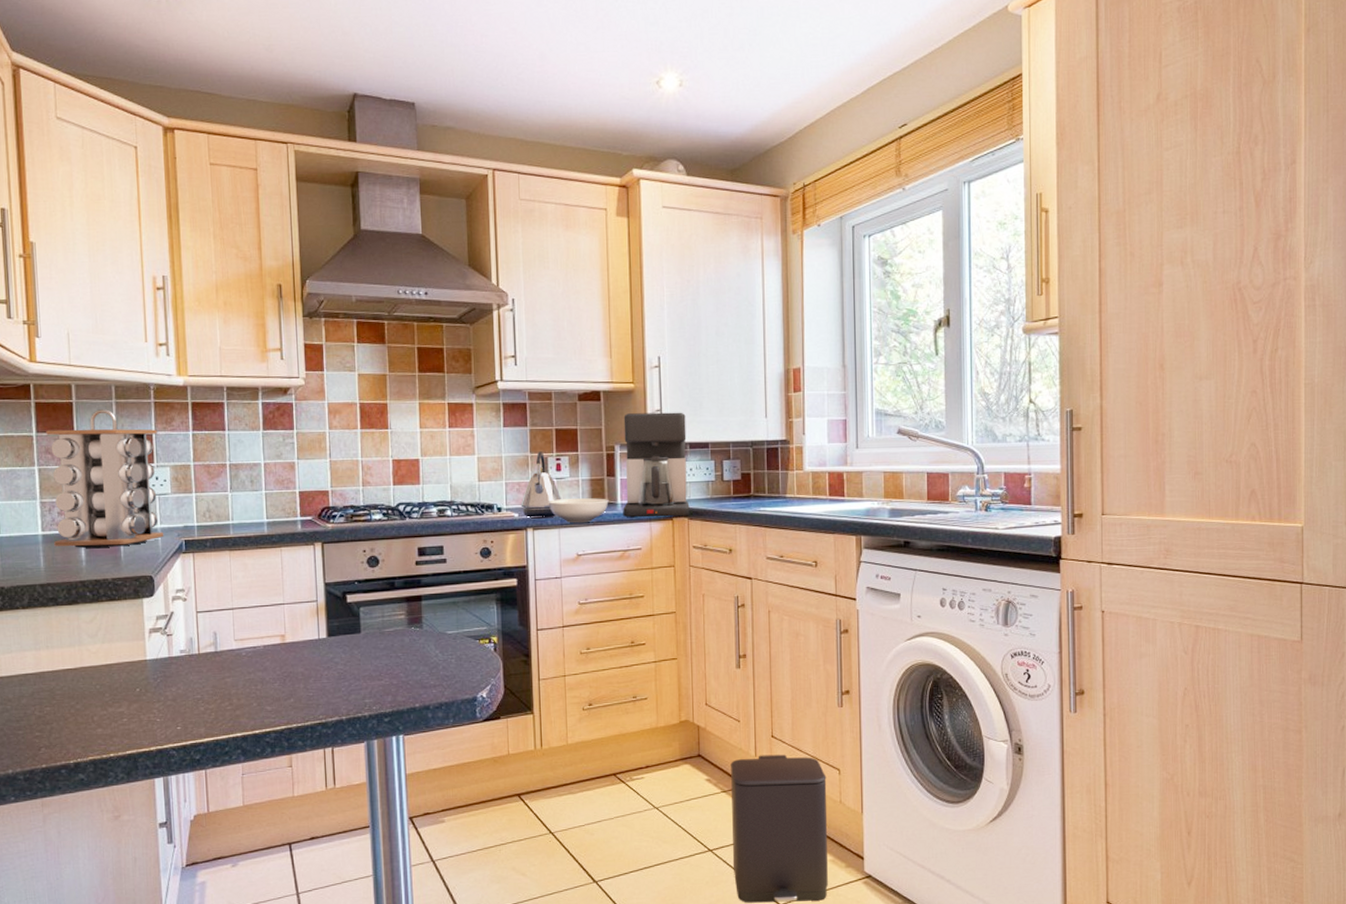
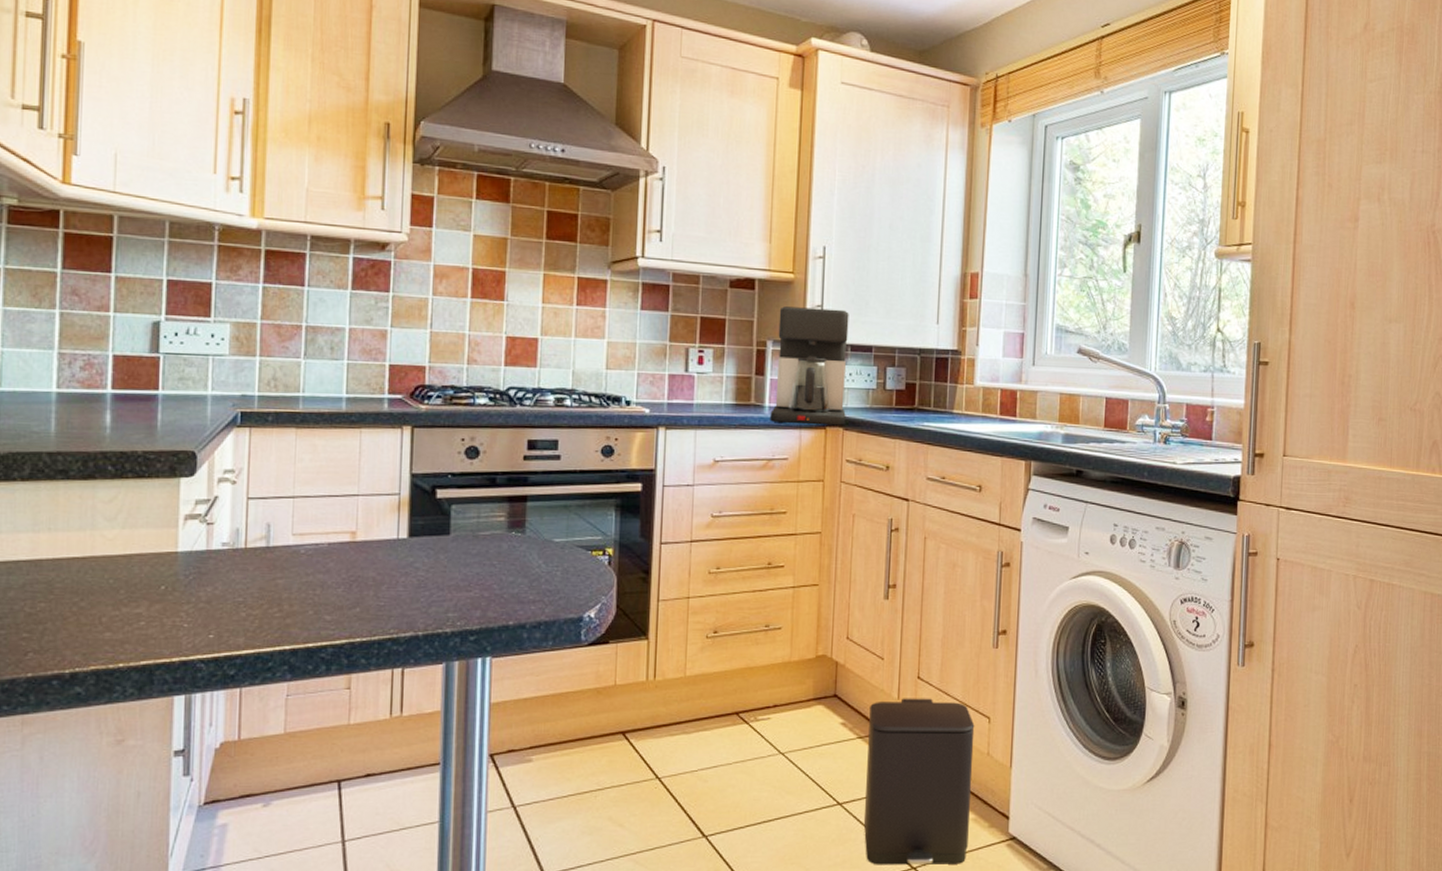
spice rack: present [46,409,164,548] -> none [71,248,219,414]
kettle: present [521,451,562,518] -> none [653,340,701,417]
bowl: present [548,498,609,523] -> none [685,396,755,426]

